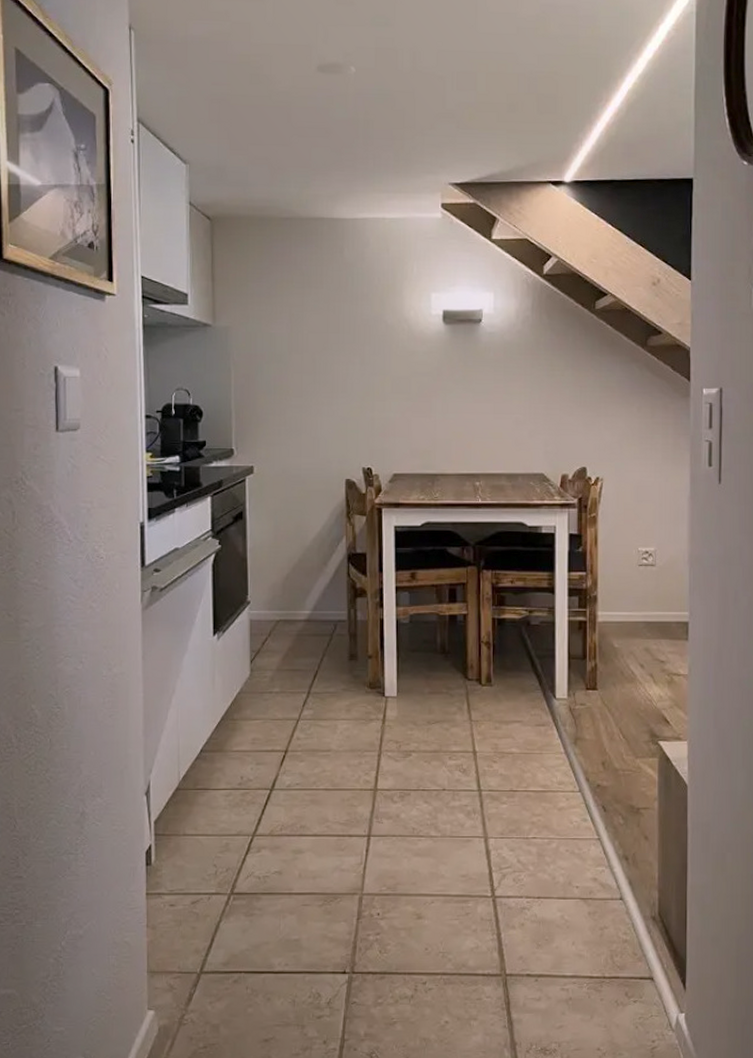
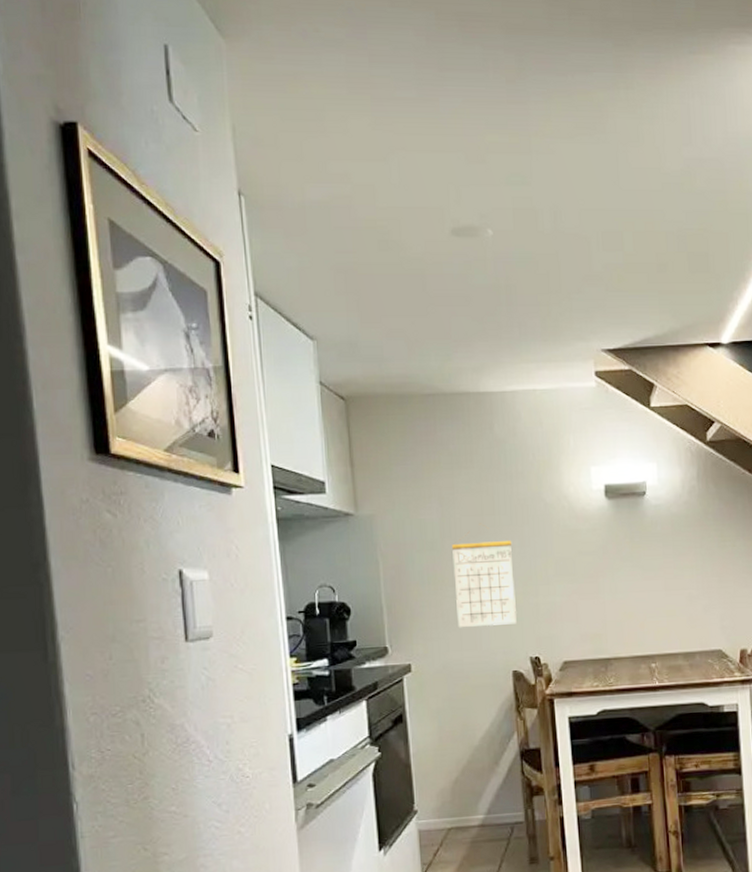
calendar: none [298,348,354,436] -> present [452,532,517,627]

